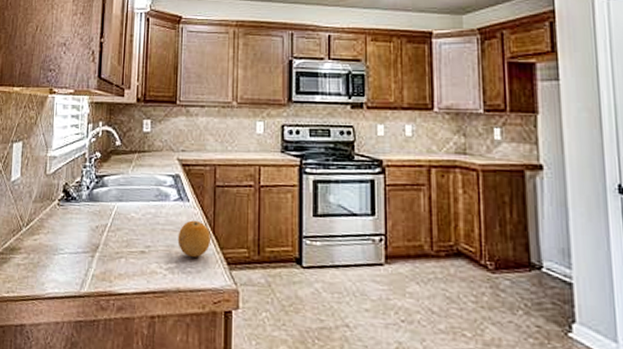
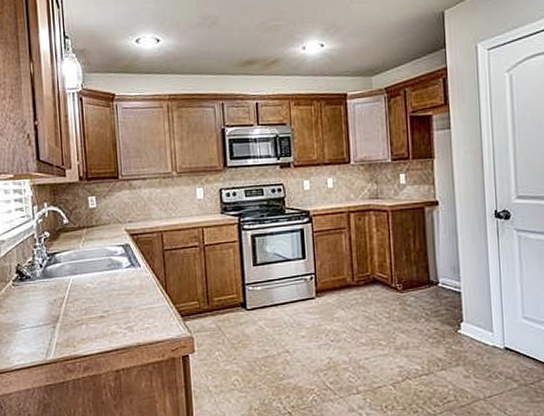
fruit: present [177,220,210,257] -> none [133,282,164,315]

